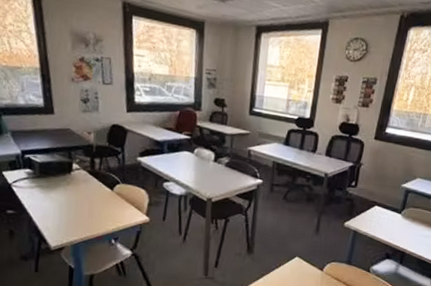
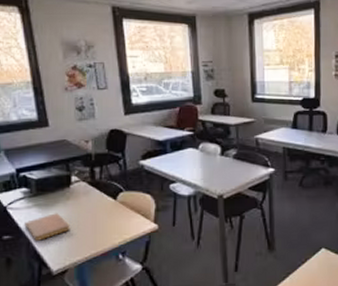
notebook: none [27,195,69,220] -> present [24,213,70,242]

